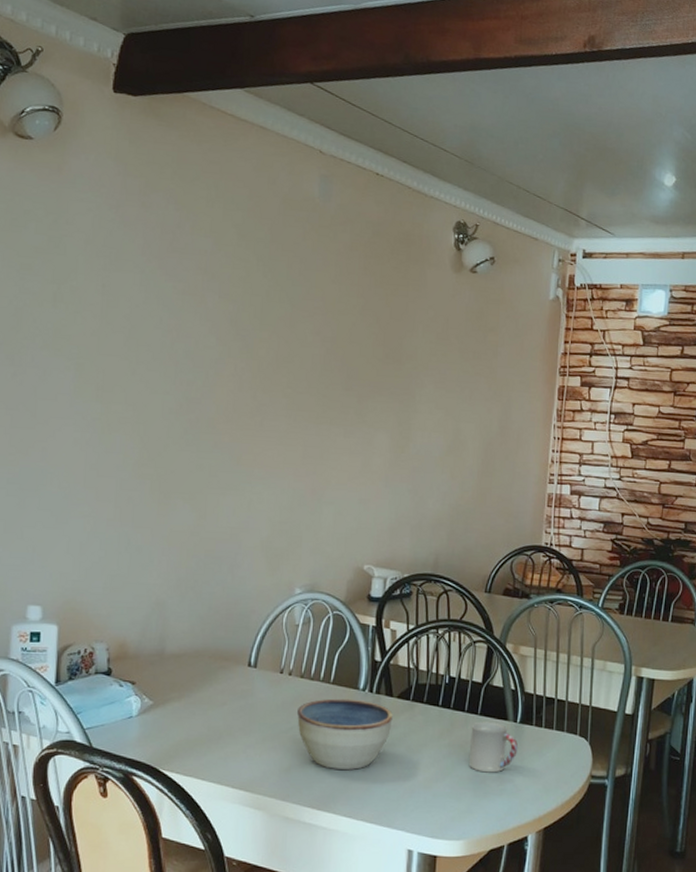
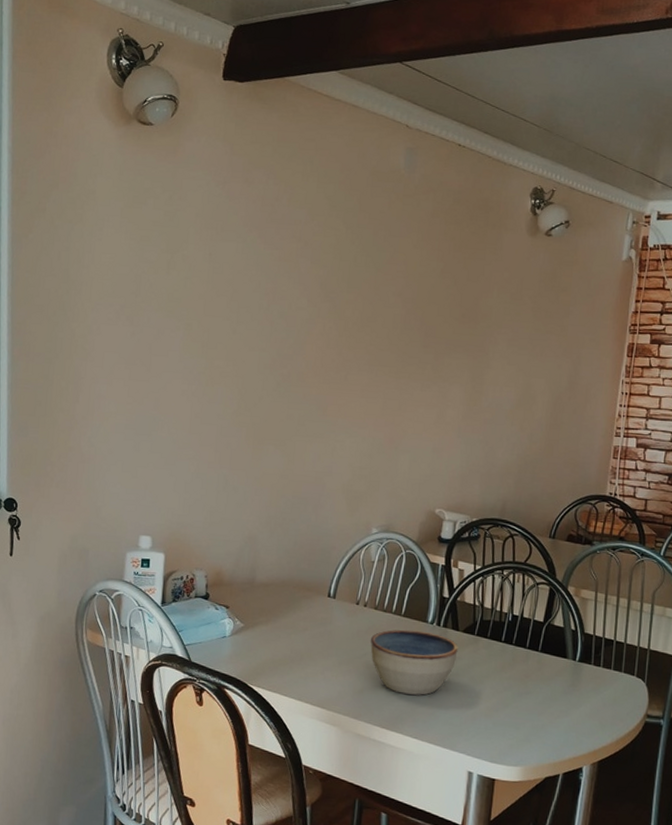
cup: present [469,721,518,773] -> none [529,658,576,707]

